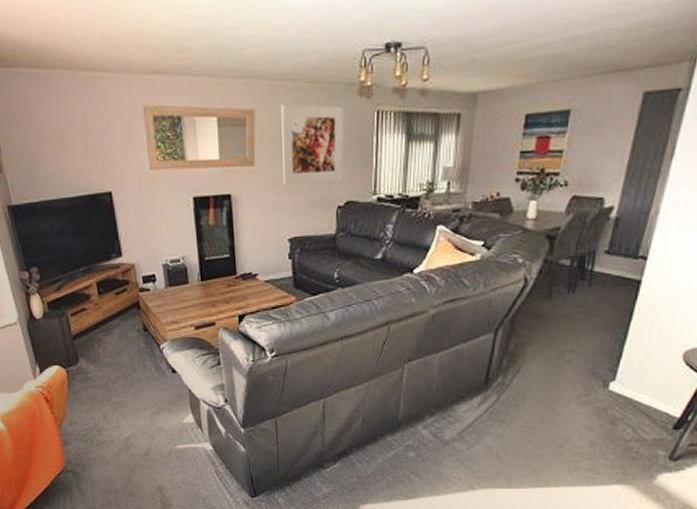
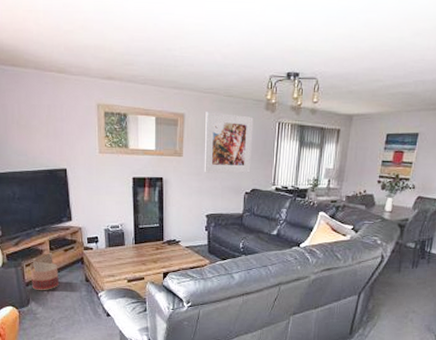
basket: none [76,296,112,344] -> present [30,252,59,290]

